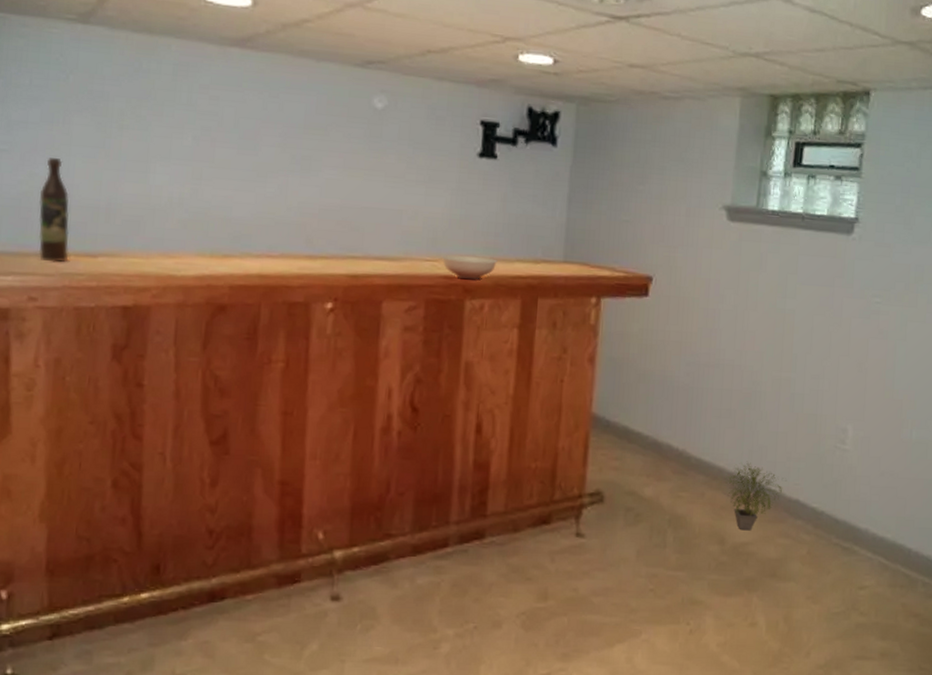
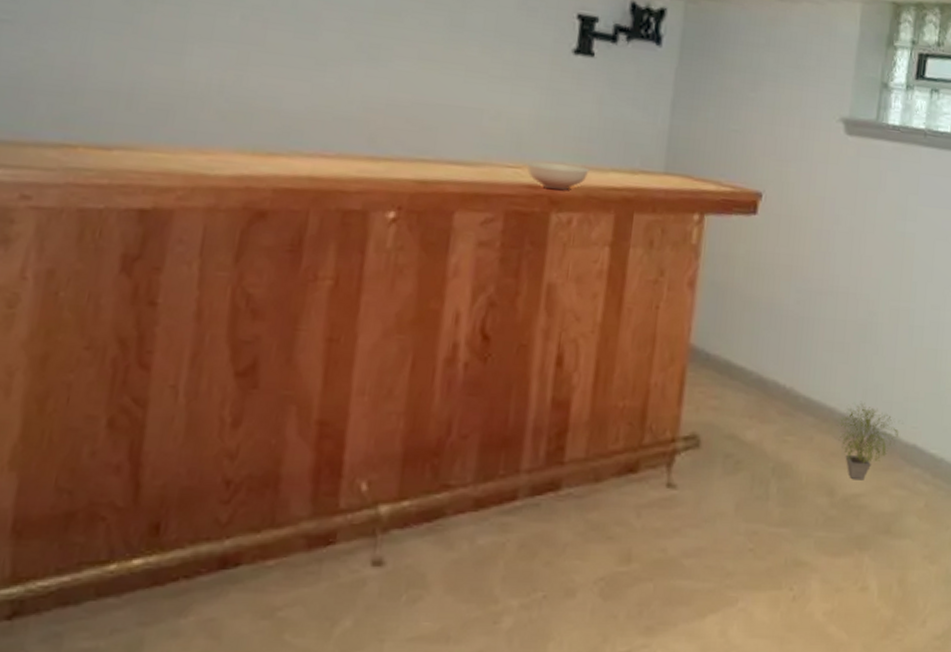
wine bottle: present [38,158,69,262] -> none [38,32,83,155]

